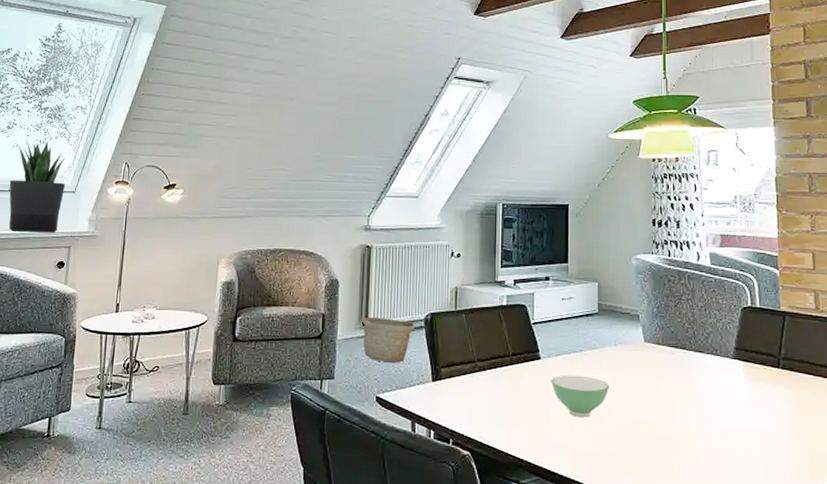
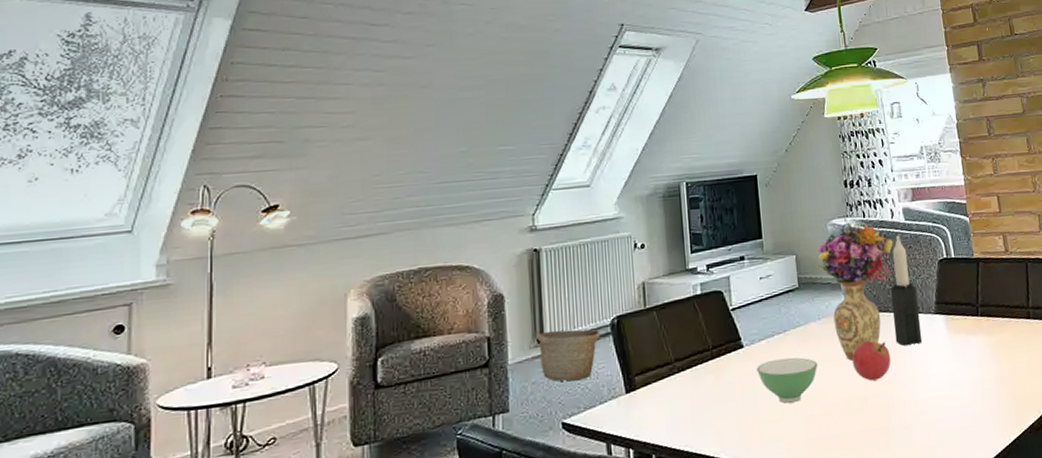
planter: present [9,138,65,233] -> none [28,169,115,295]
flower arrangement: none [617,254,697,389] -> present [816,217,893,361]
fruit: none [644,373,683,412] -> present [852,341,891,381]
candle: none [689,278,717,384] -> present [891,235,923,346]

